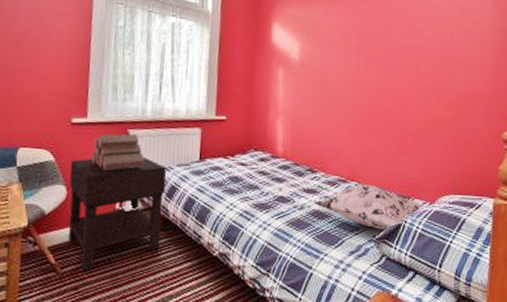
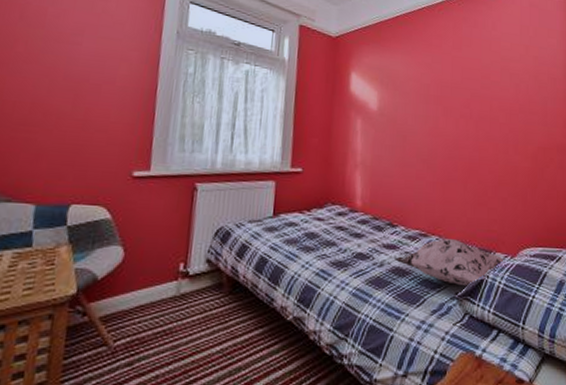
nightstand: present [68,156,167,272] -> none [123,212,238,345]
log pile: present [91,133,145,171] -> none [153,188,214,229]

